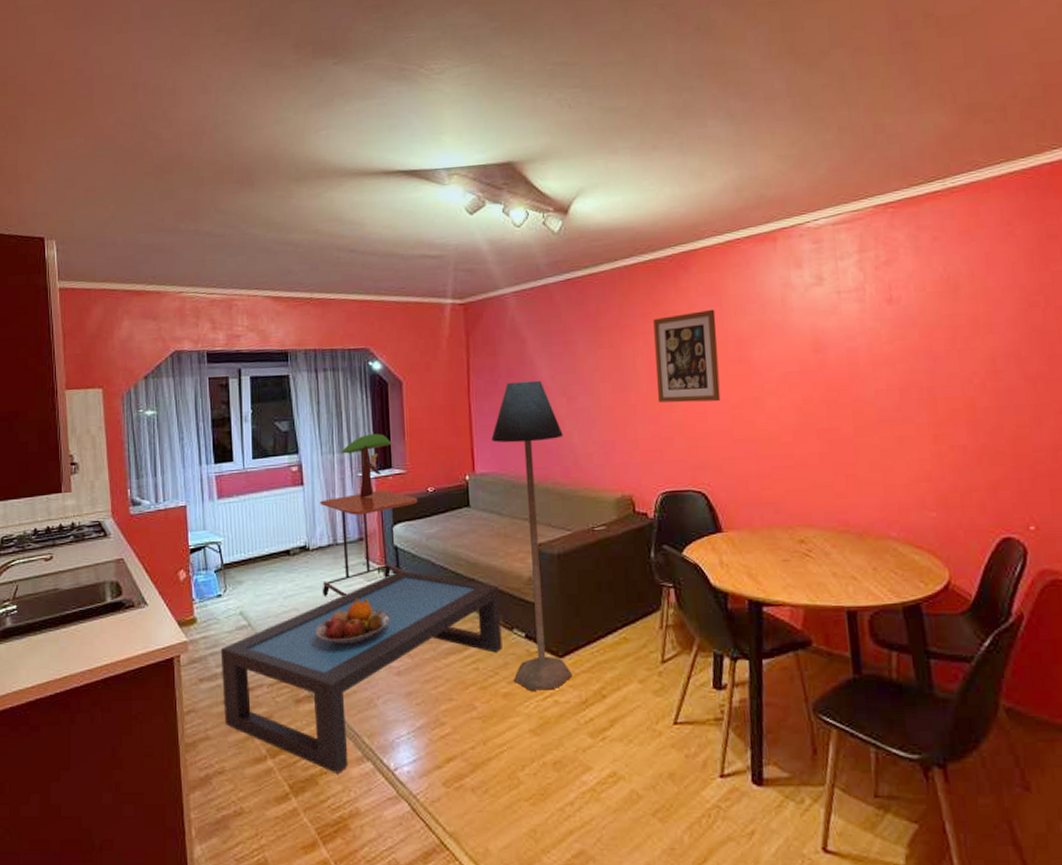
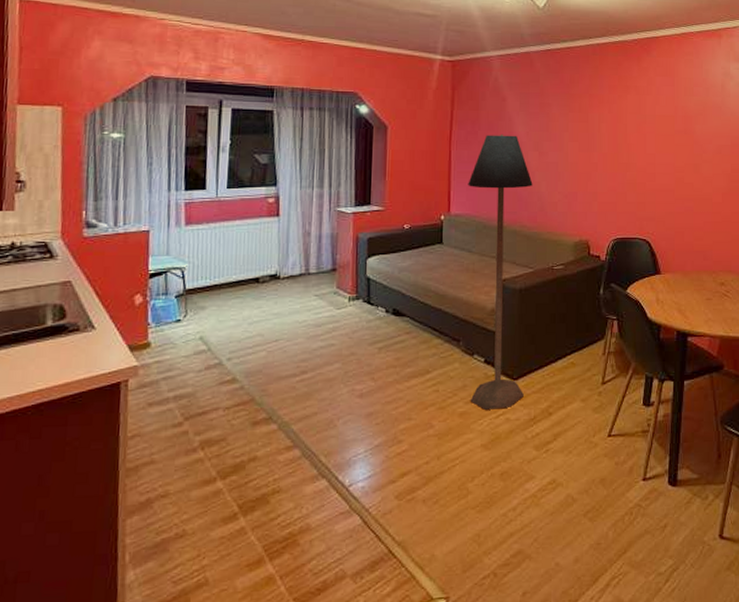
coffee table: present [220,570,503,774] -> none [173,300,464,492]
fruit bowl: present [316,597,390,644] -> none [280,324,357,369]
side table: present [320,490,418,597] -> none [289,224,394,324]
table lamp: present [341,434,392,498] -> none [321,172,373,231]
wall art: present [653,309,721,403] -> none [616,88,669,165]

